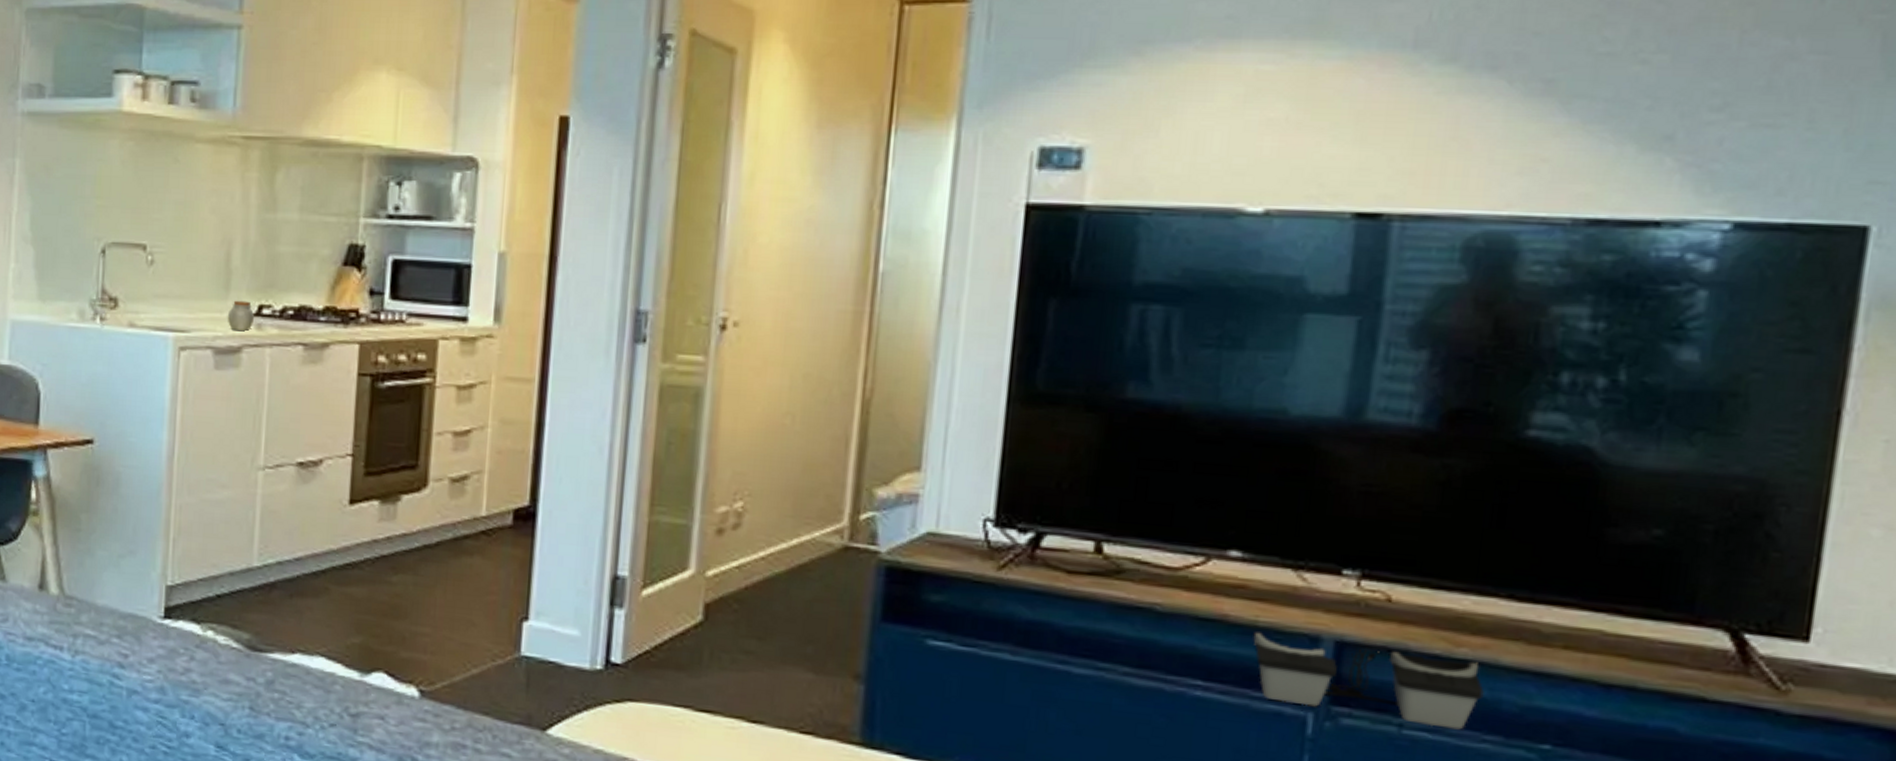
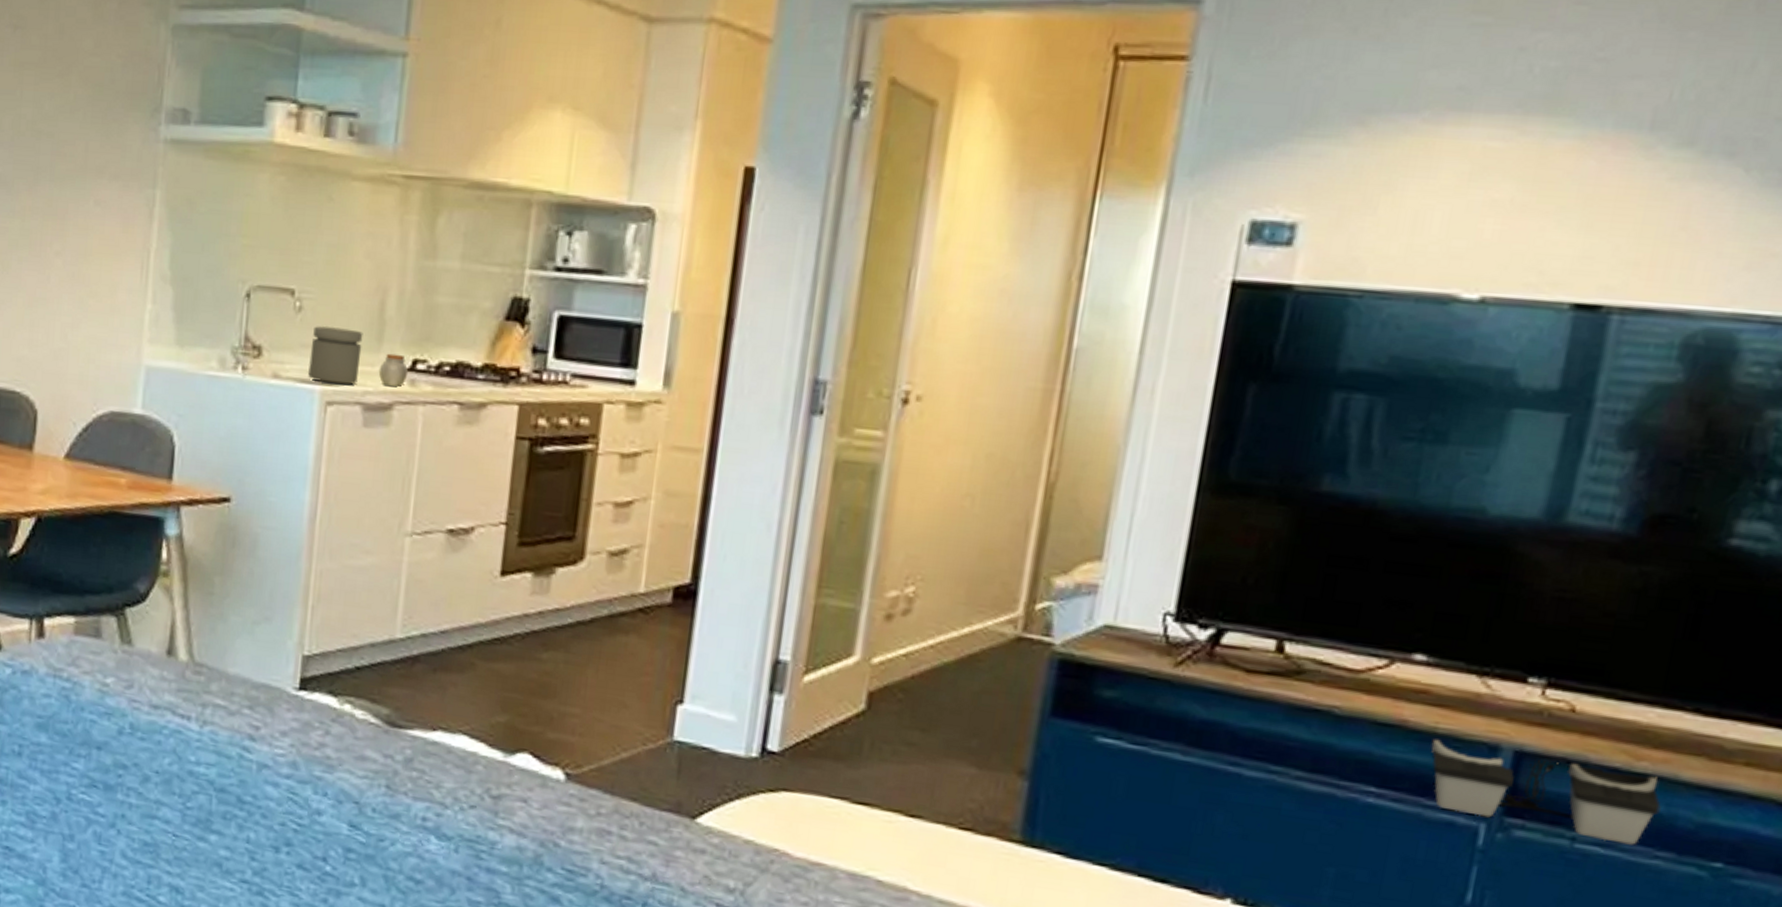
jar: none [162,277,211,331] -> present [308,326,363,385]

